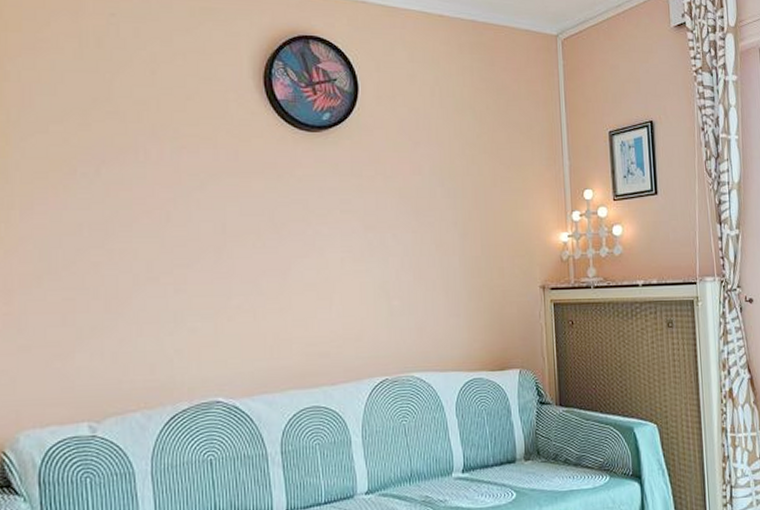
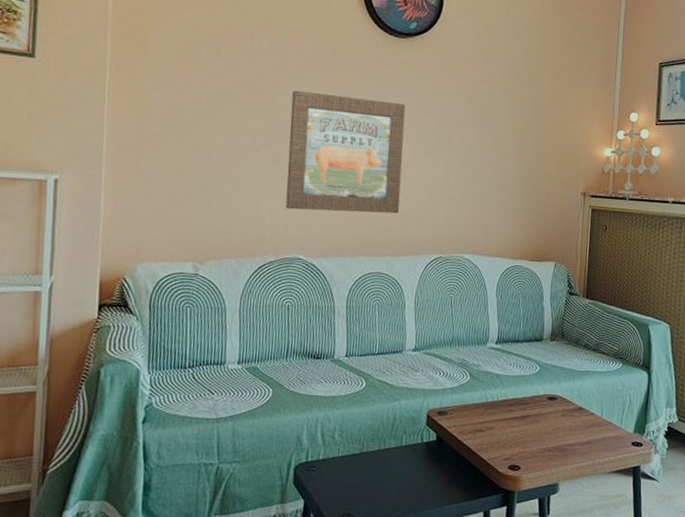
wall art: none [192,204,332,345] -> present [285,90,406,214]

